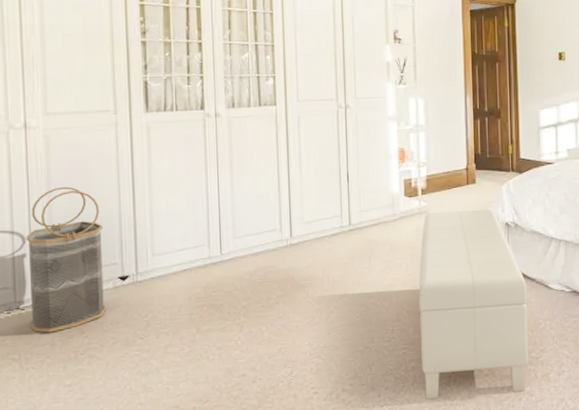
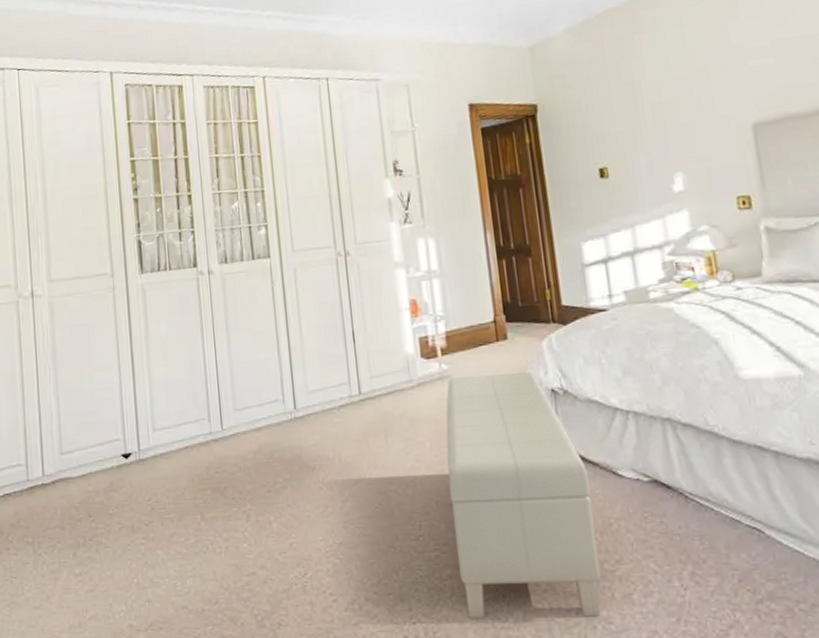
basket: present [26,186,107,333] -> none [35,356,112,515]

